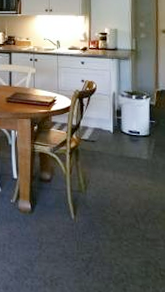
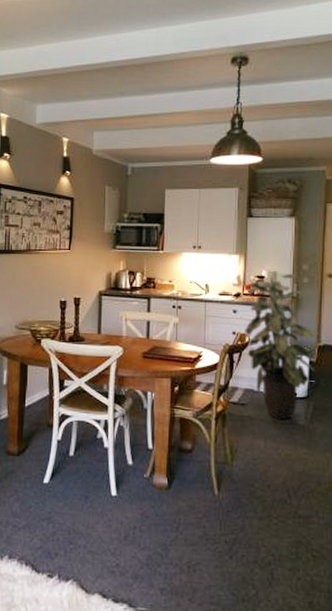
indoor plant: none [92,30,157,155] -> present [245,273,319,420]

